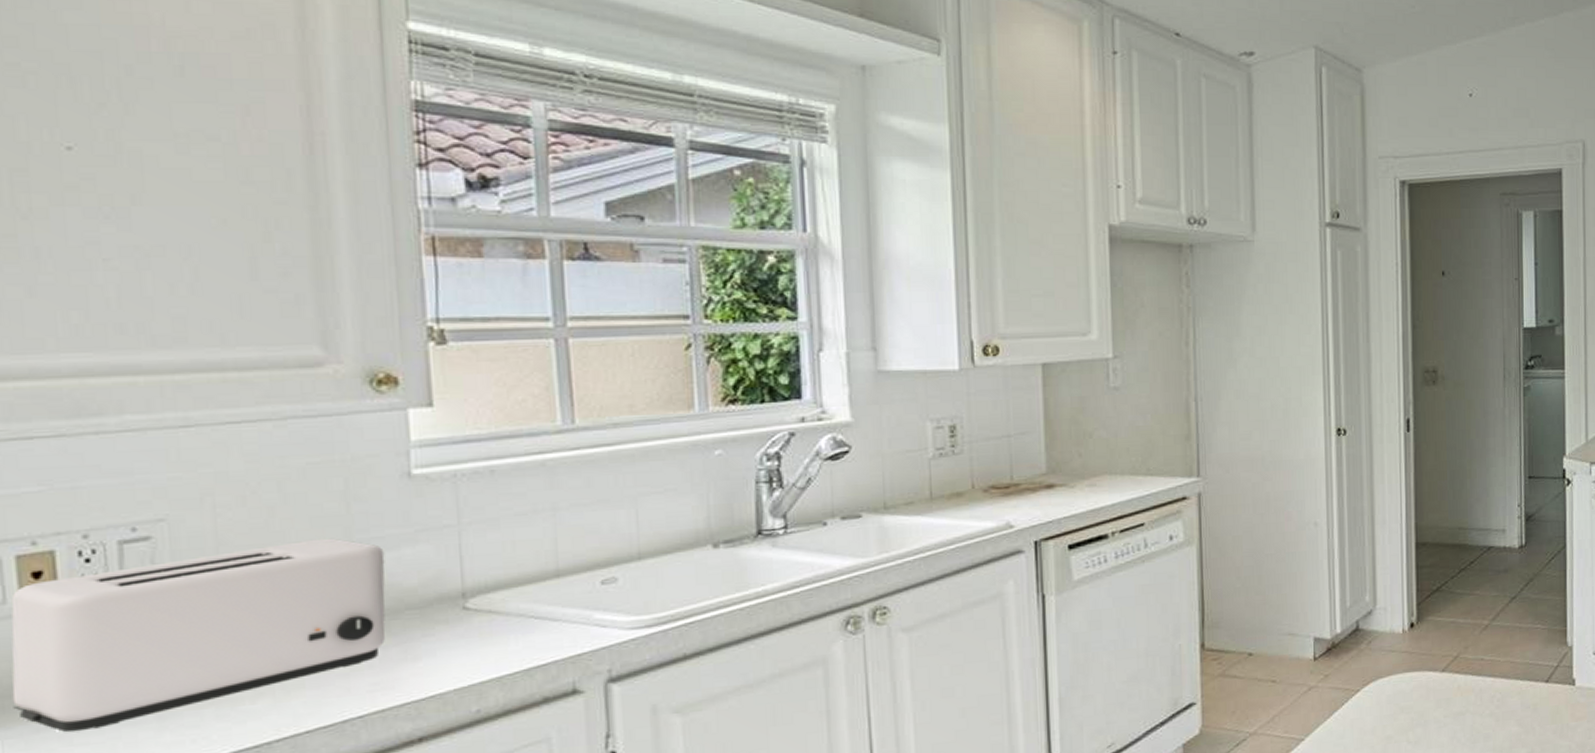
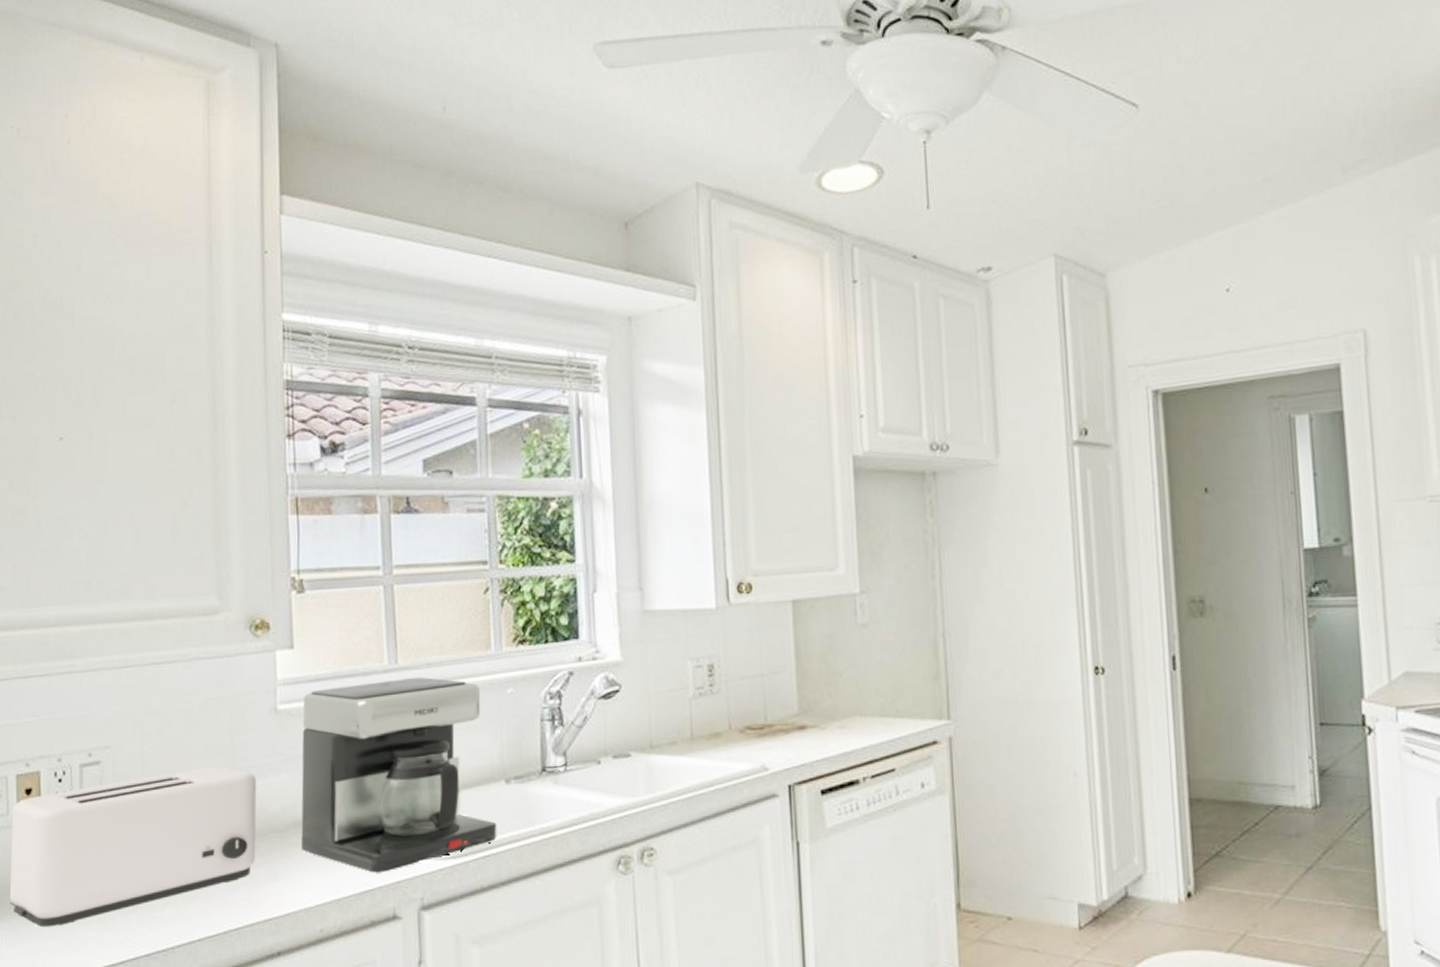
coffee maker: none [447,437,703,647] -> present [300,677,497,873]

